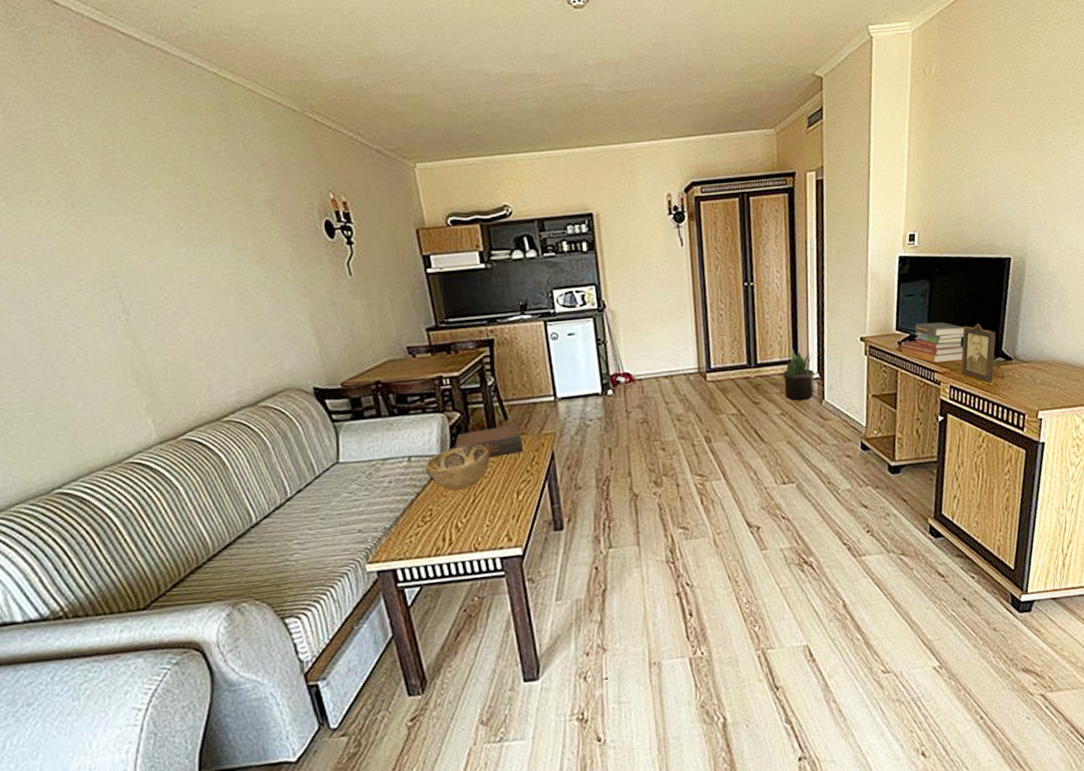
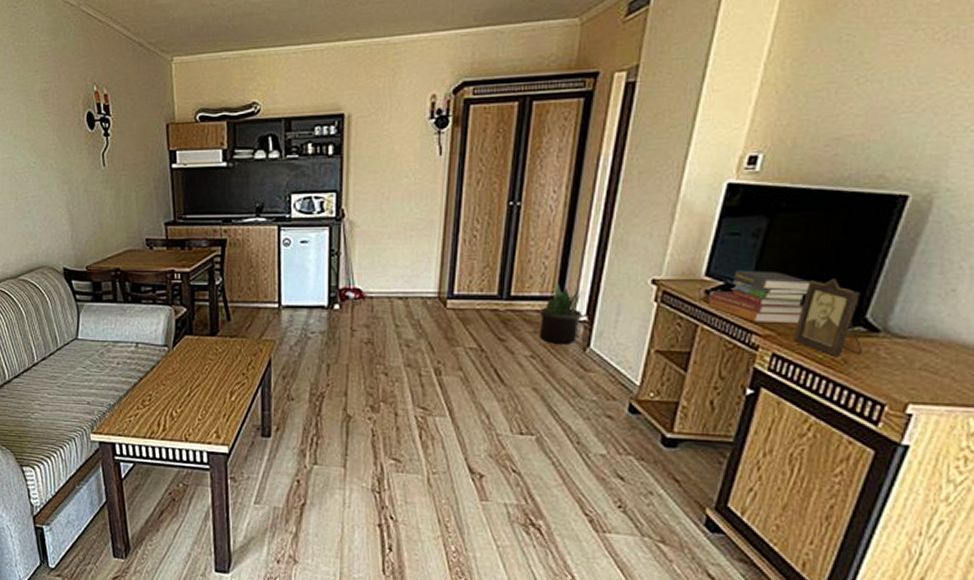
decorative bowl: present [424,444,490,490] -> none [149,340,209,381]
book: present [455,424,523,458] -> none [179,326,242,356]

